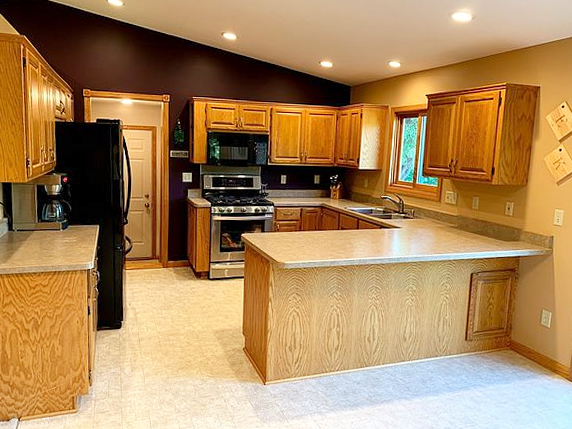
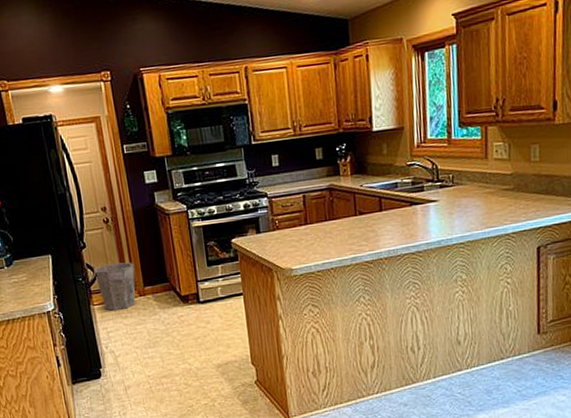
waste bin: none [130,239,164,276] -> present [94,262,136,311]

